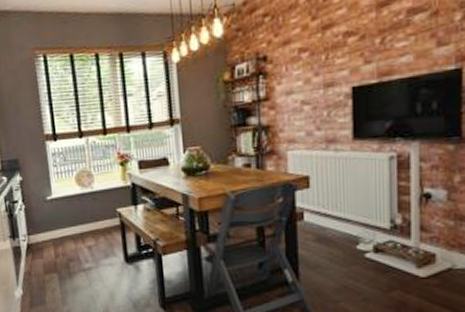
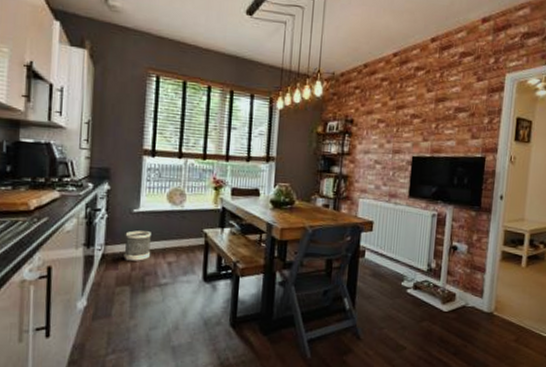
wastebasket: none [43,217,70,248] -> present [123,230,151,261]

